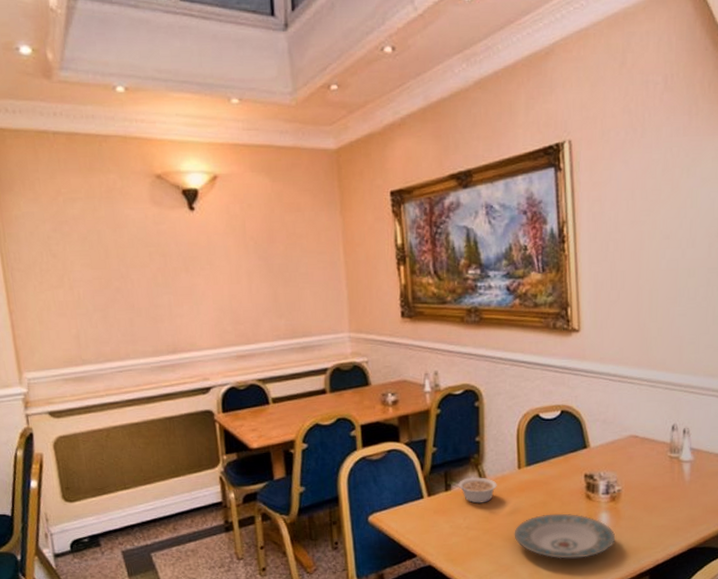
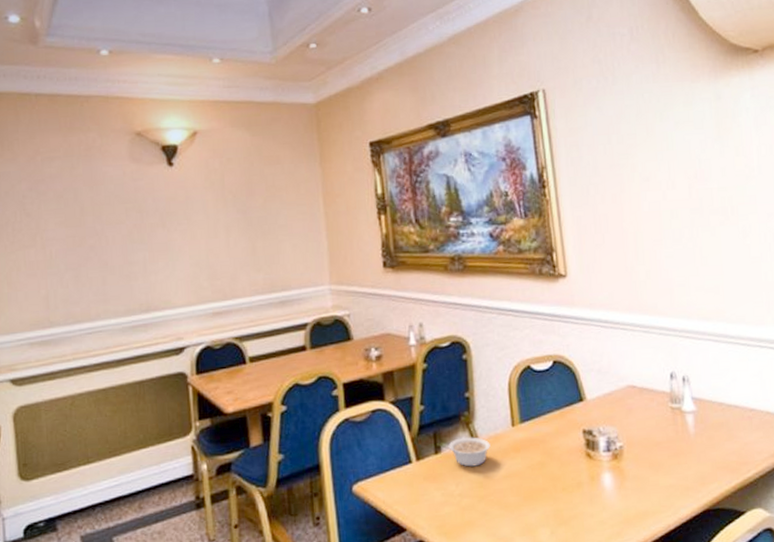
plate: present [514,513,616,559] -> none [511,475,622,528]

